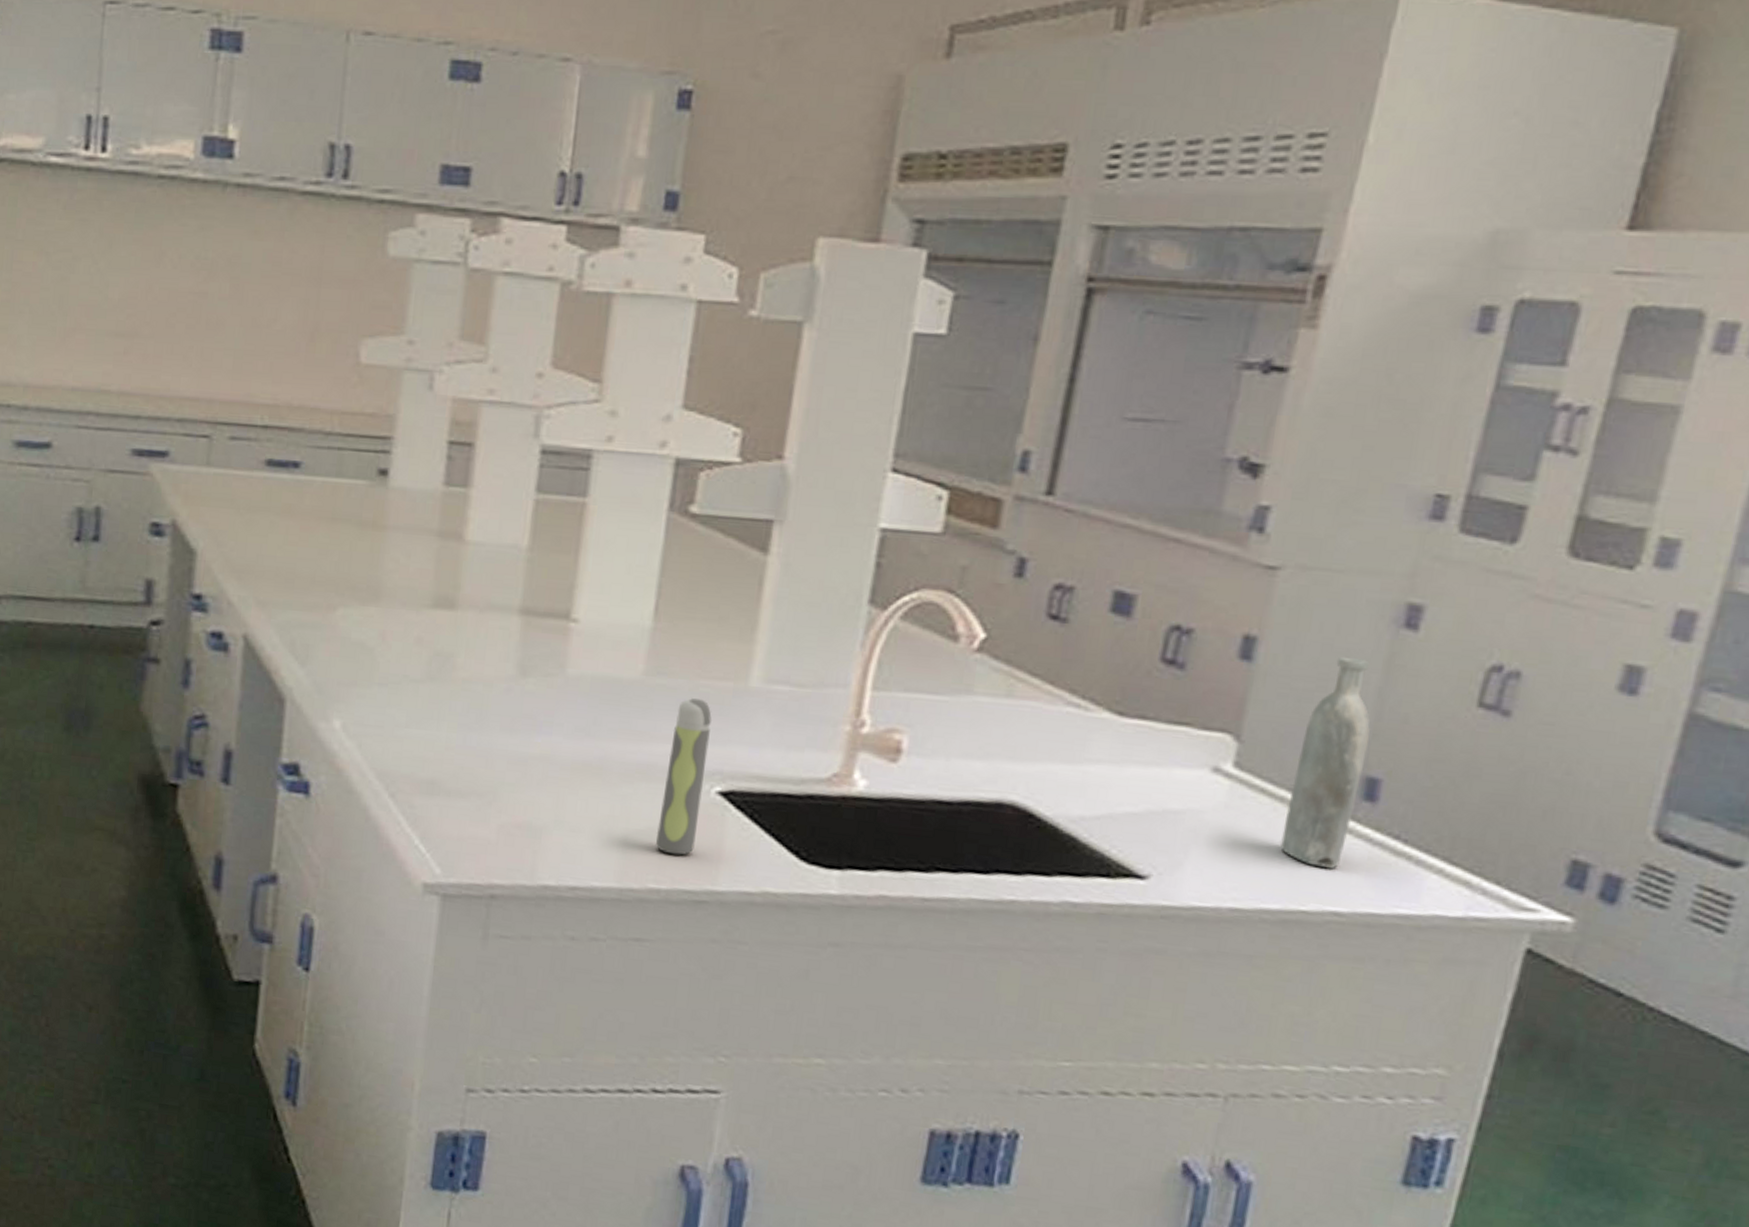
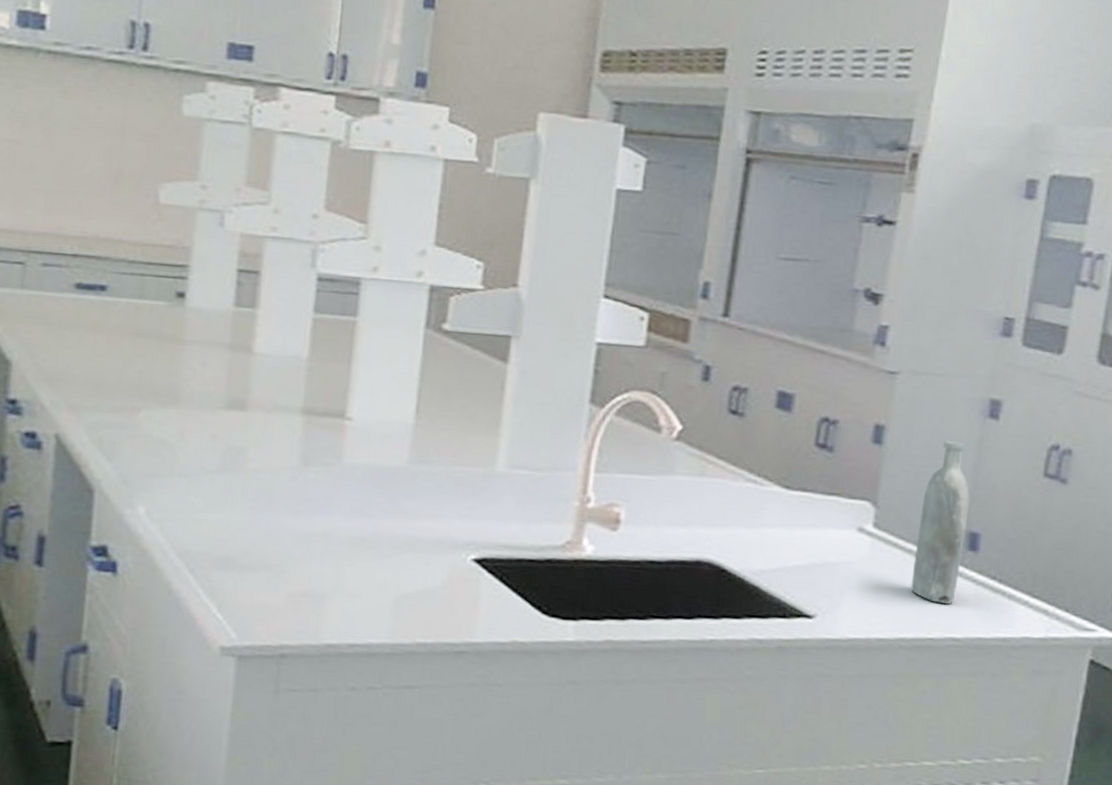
spray bottle: present [655,698,712,856] -> none [421,482,466,614]

